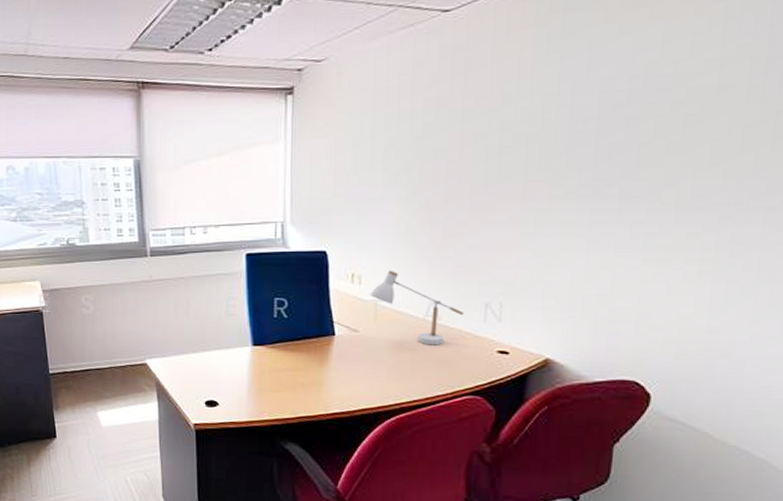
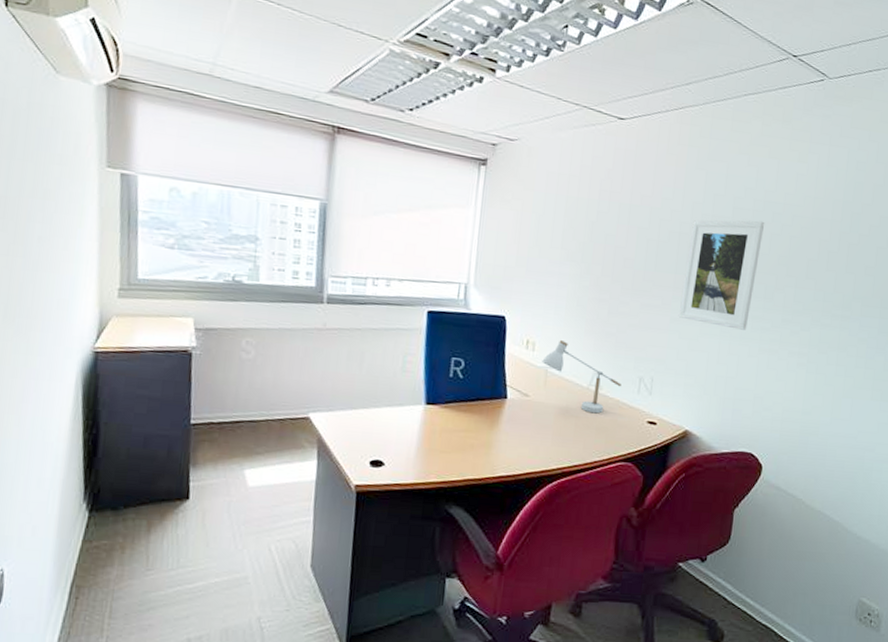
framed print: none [530,102,647,238] -> present [678,220,765,330]

